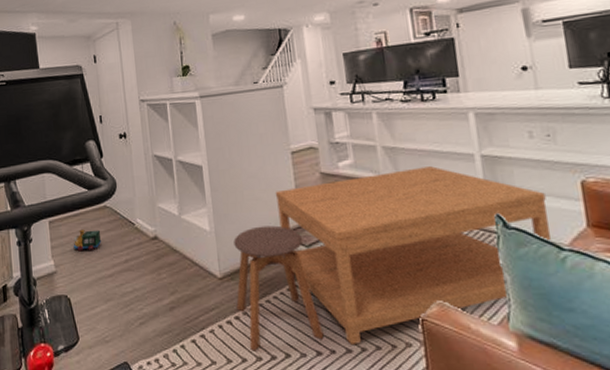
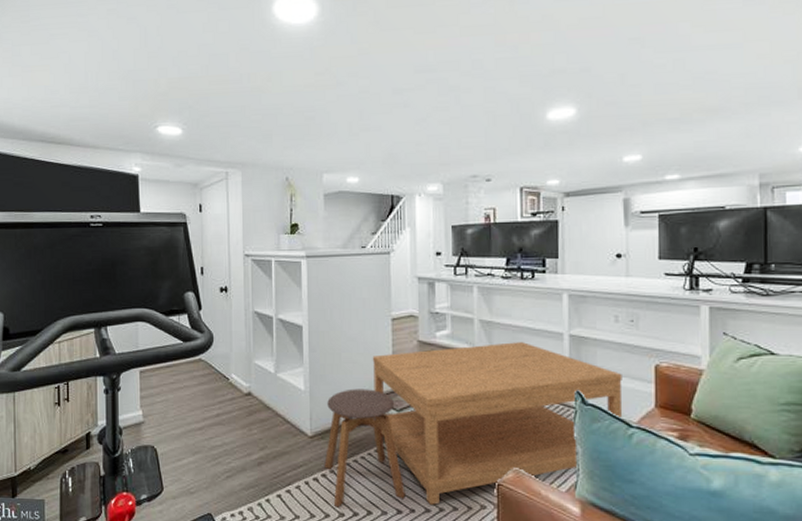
toy train: present [73,229,102,252] -> none [163,381,194,403]

